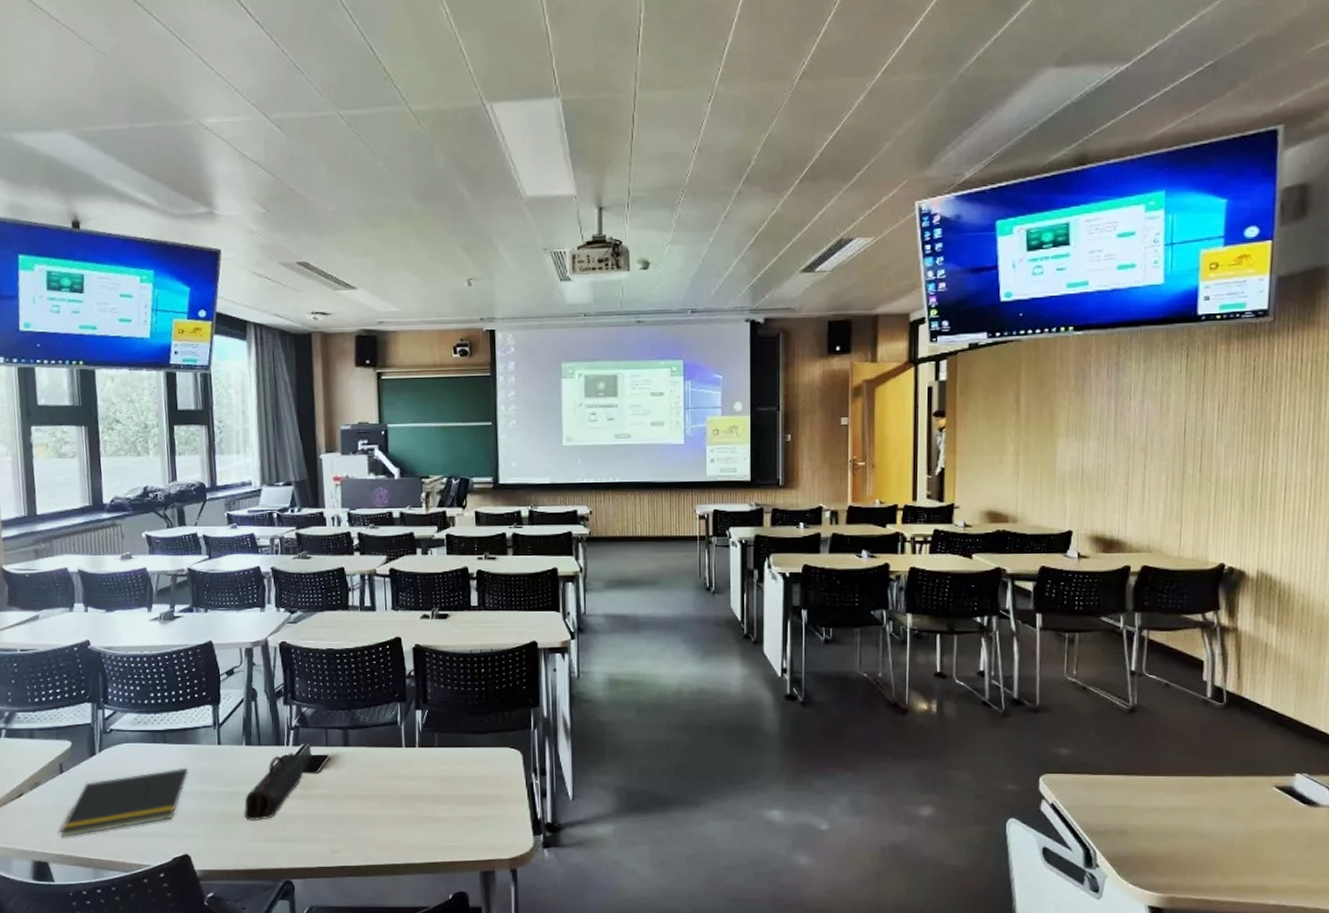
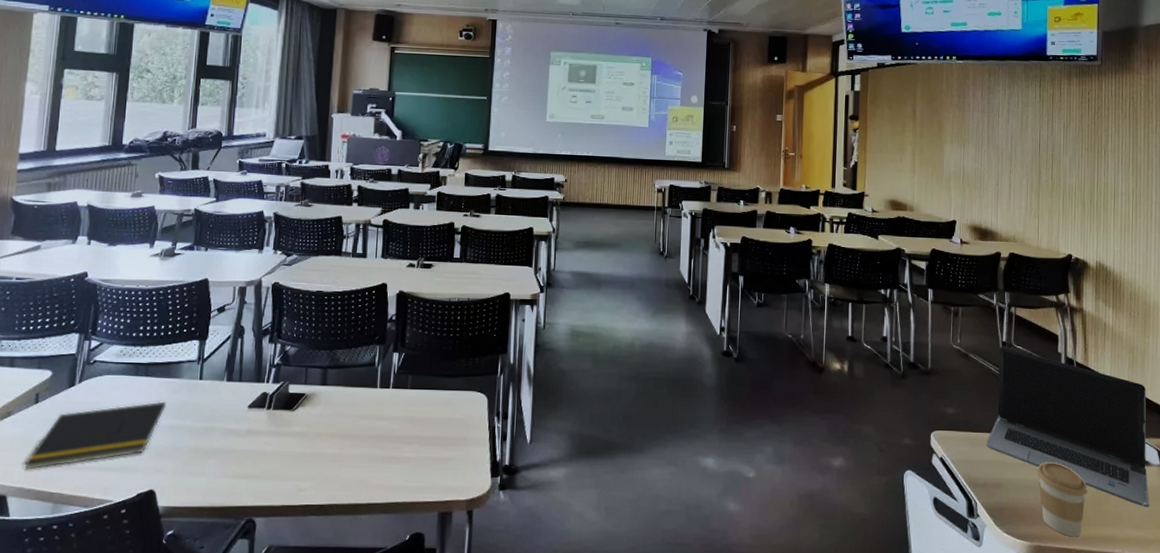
pencil case: present [244,753,304,820] -> none [215,390,281,456]
laptop computer: none [1107,676,1318,854] -> present [985,346,1149,508]
coffee cup: none [1172,805,1236,887] -> present [1037,461,1087,537]

